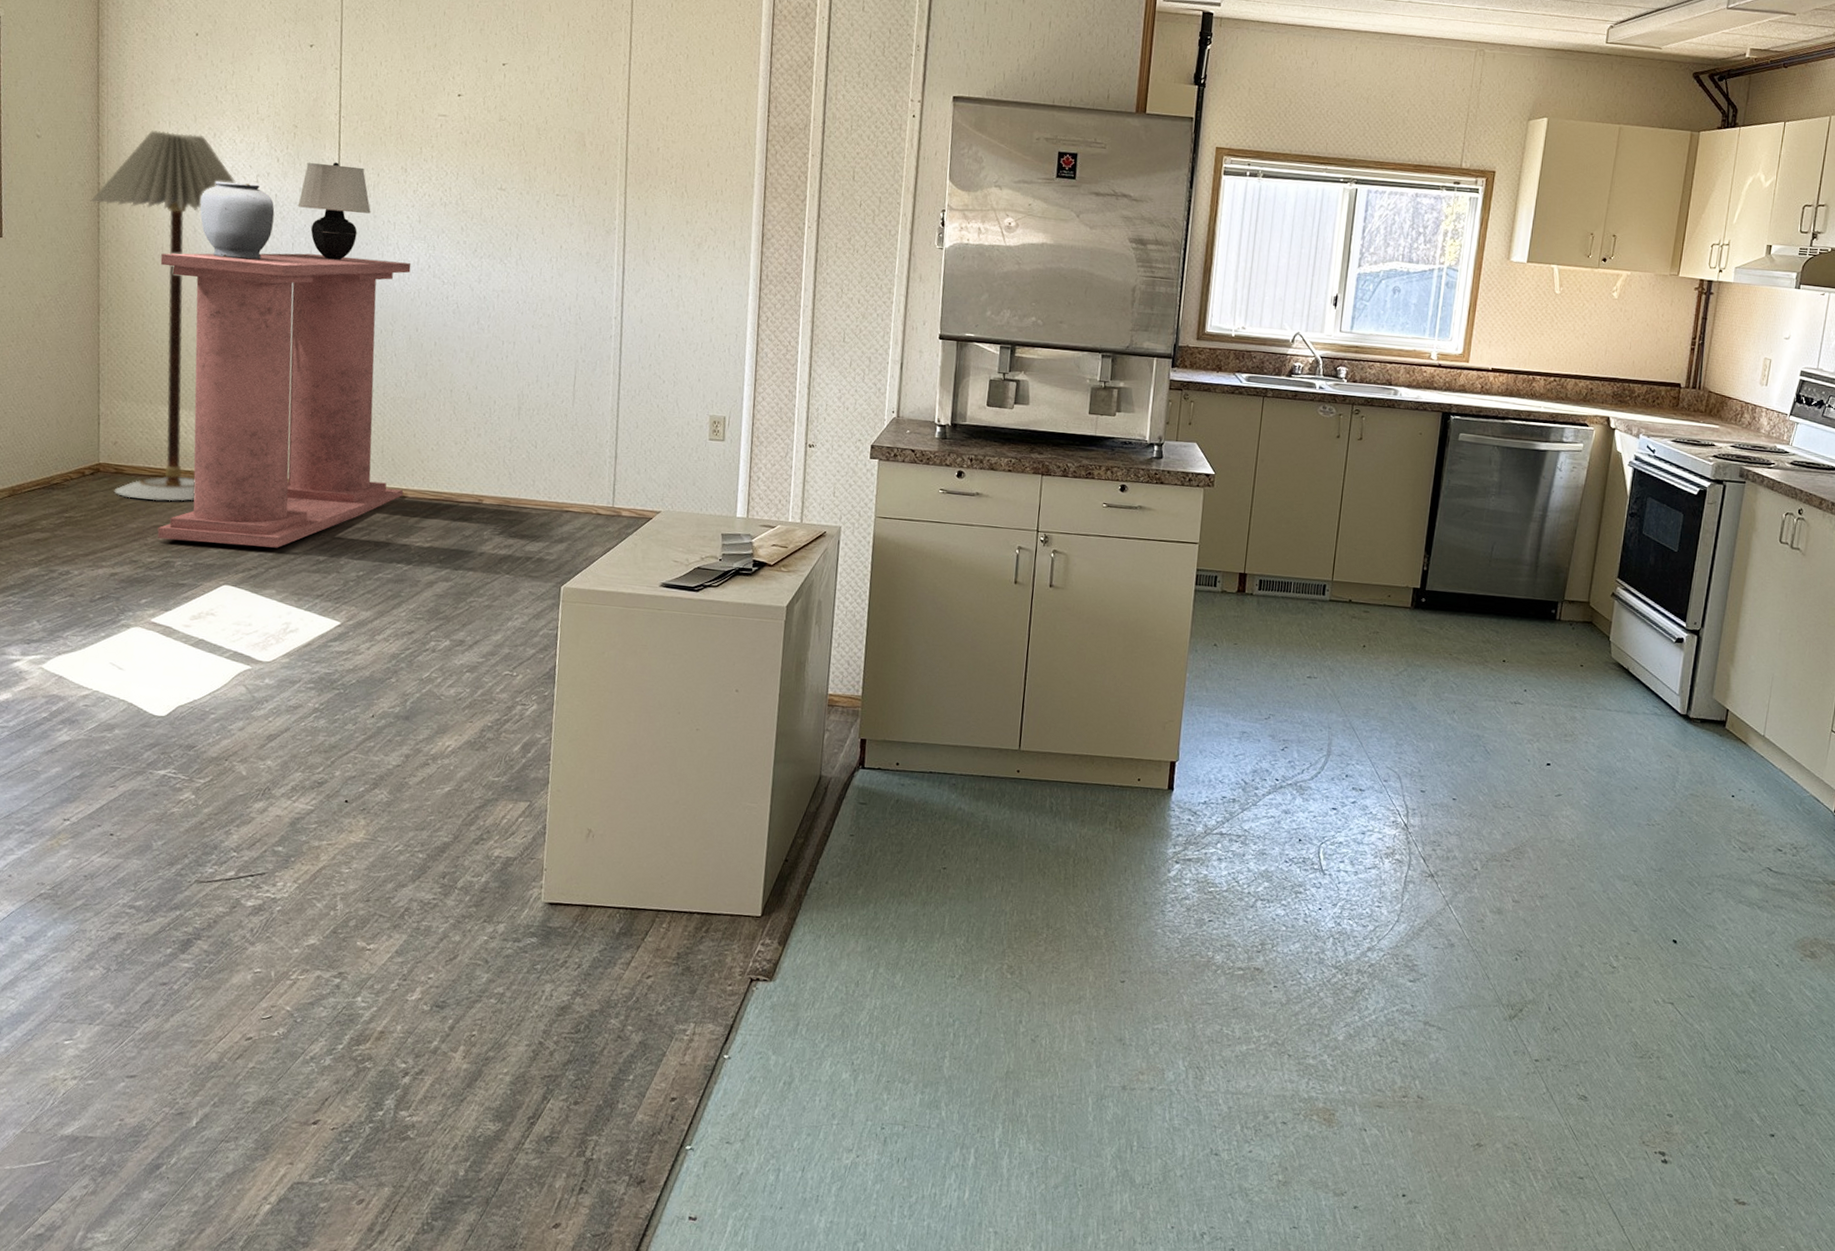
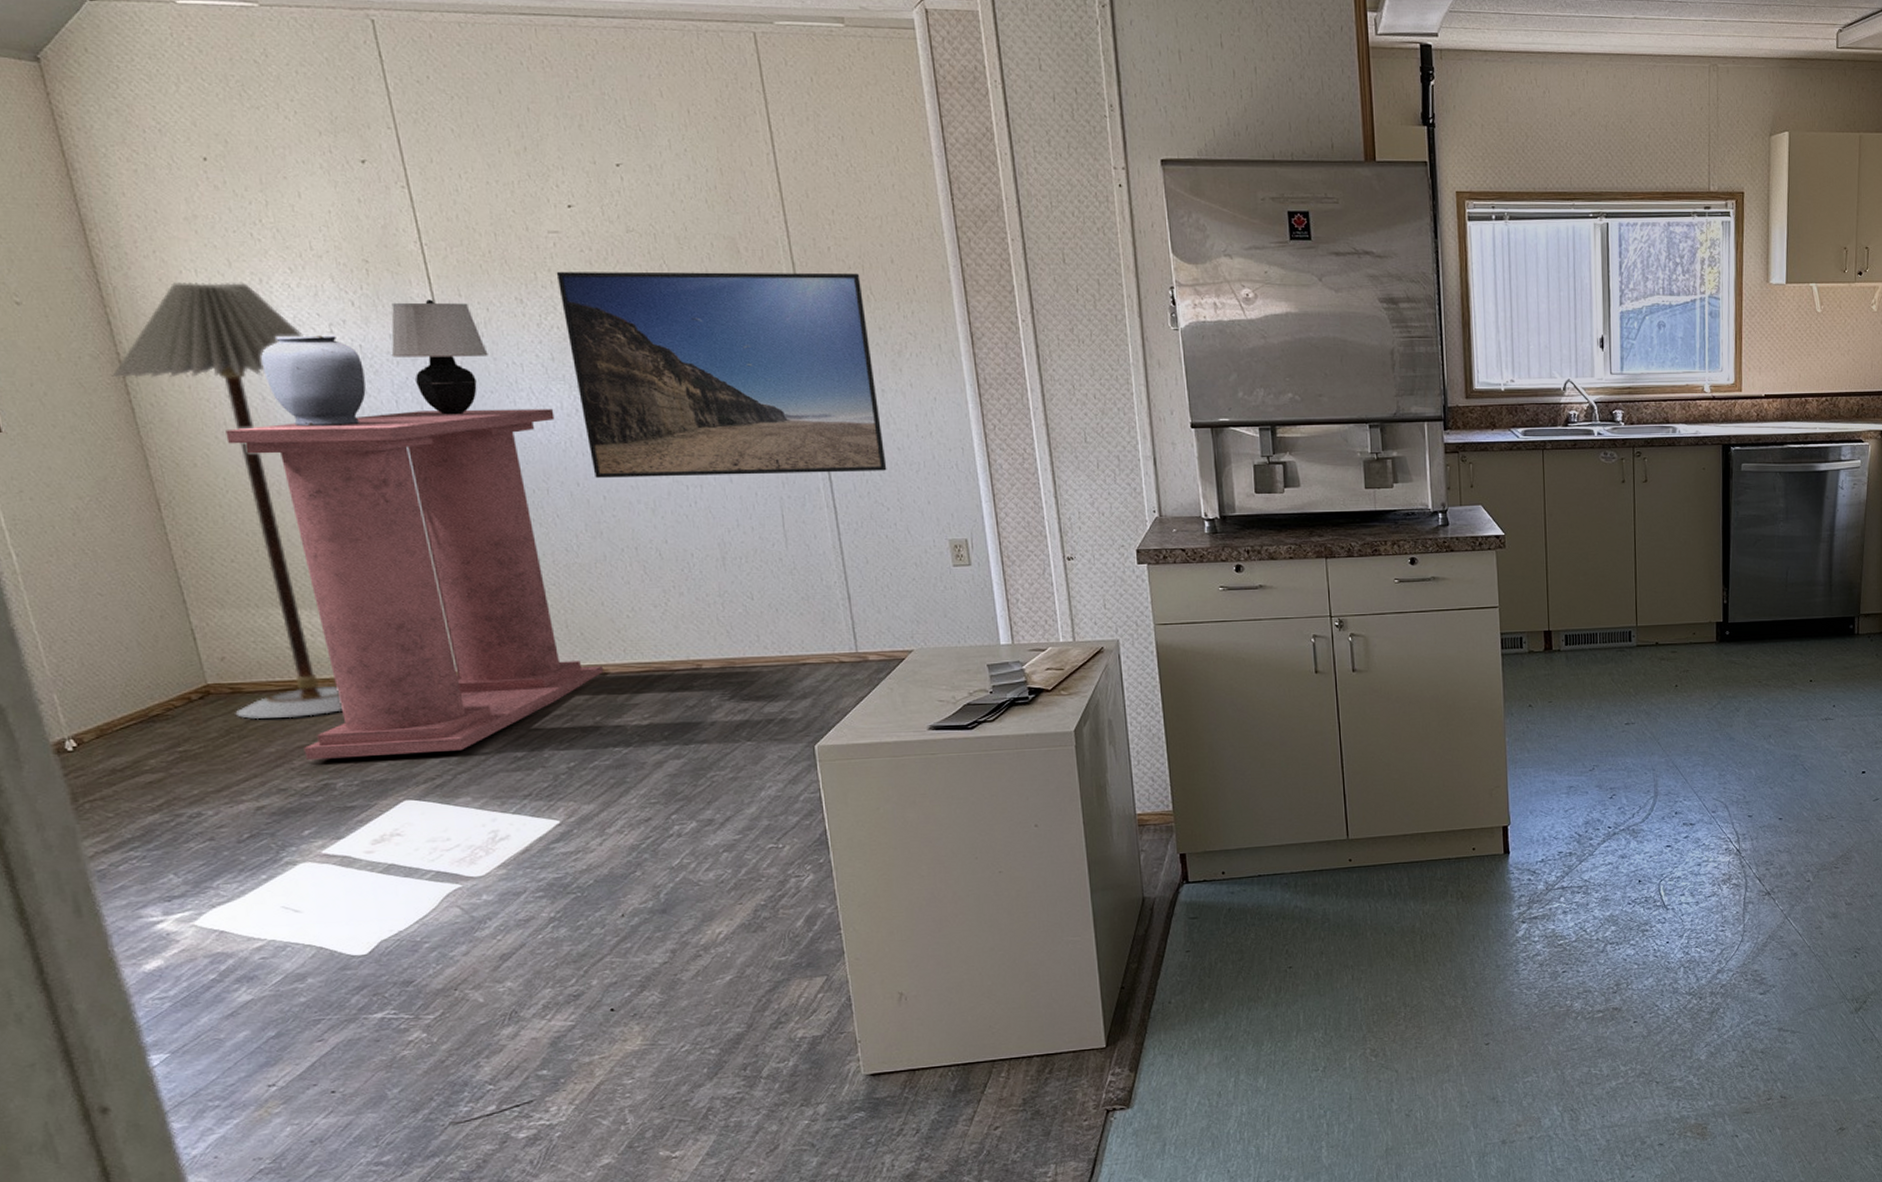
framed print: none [431,148,680,348] -> present [556,271,887,478]

